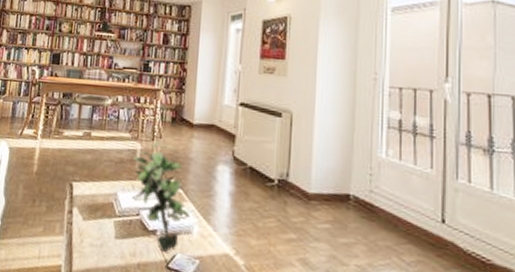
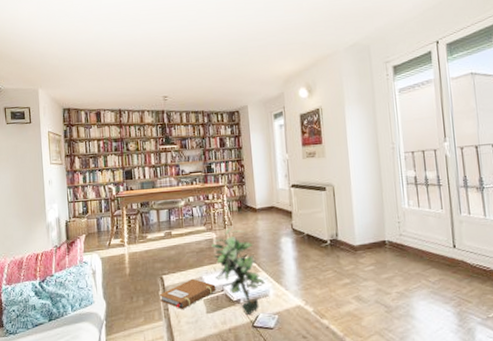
notebook: none [64,192,131,227] -> present [159,278,216,309]

